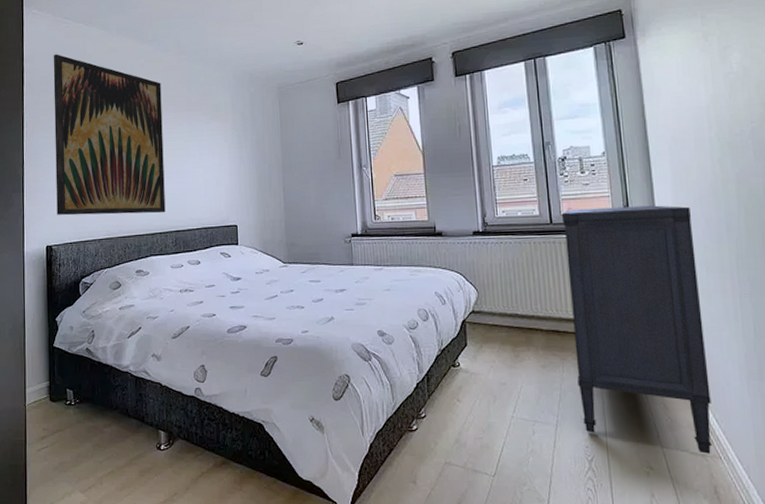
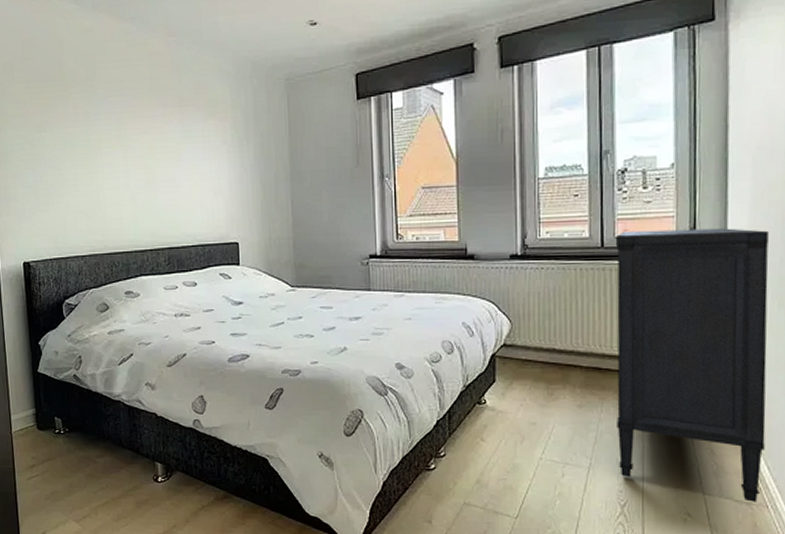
wall art: present [53,54,166,216] -> none [17,34,156,228]

